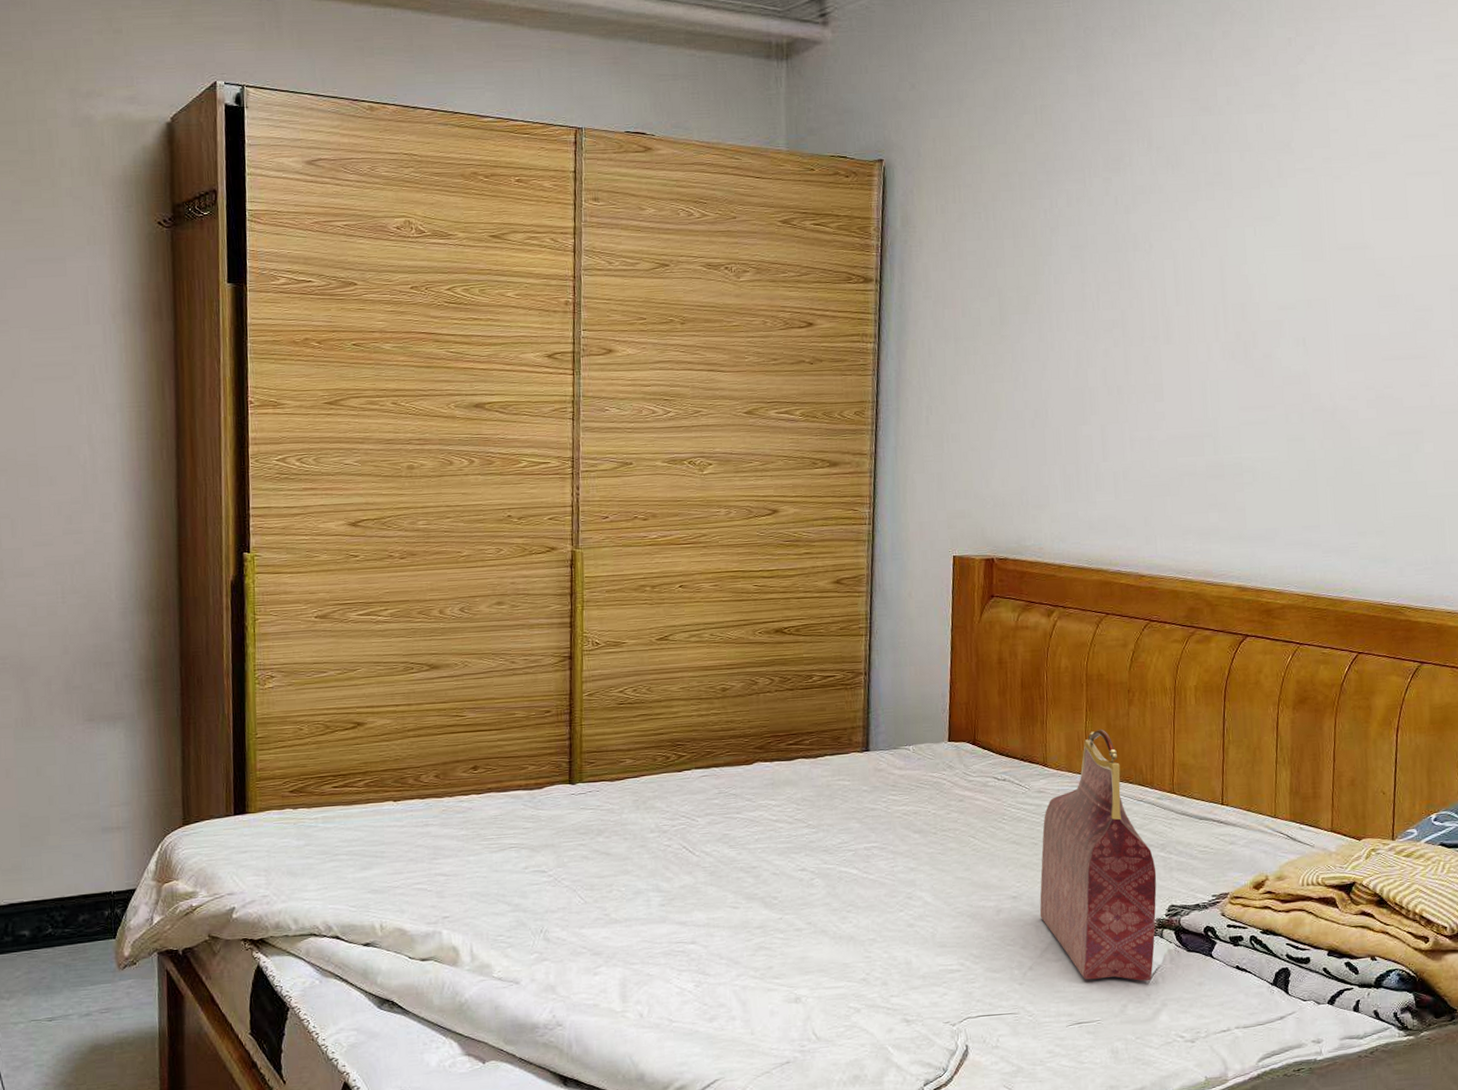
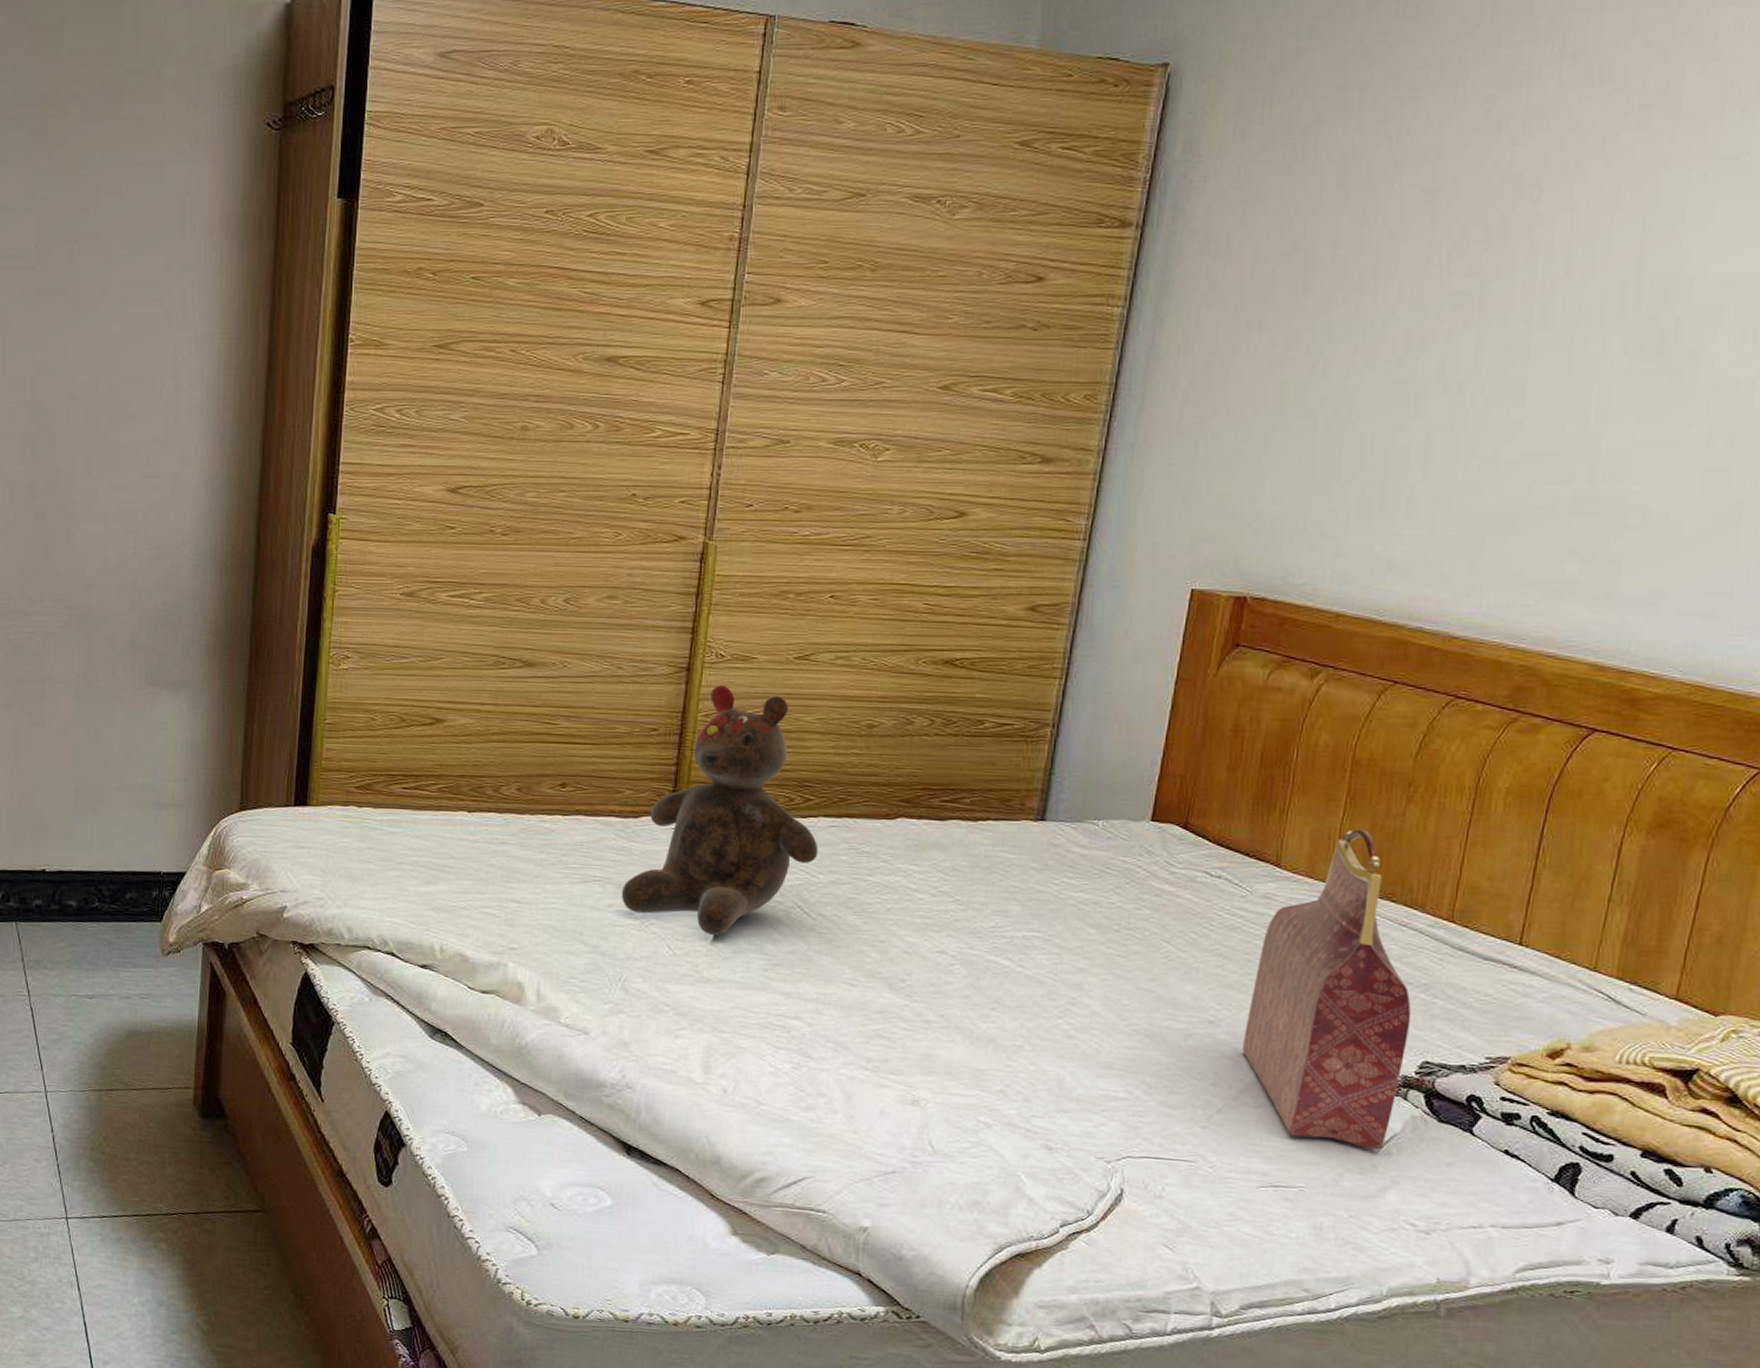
teddy bear: none [534,668,695,881] -> present [621,685,818,935]

